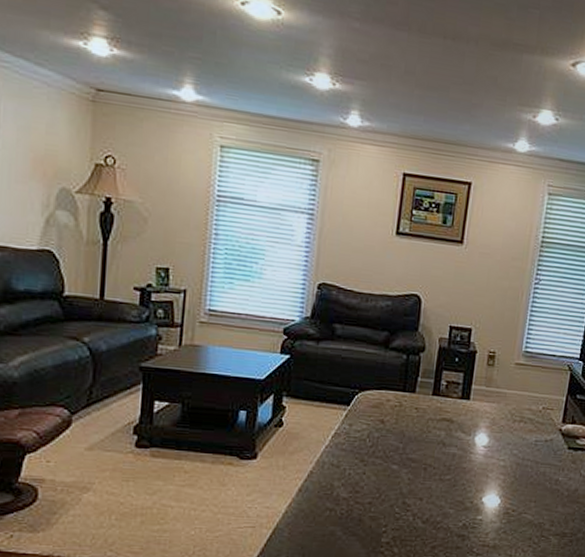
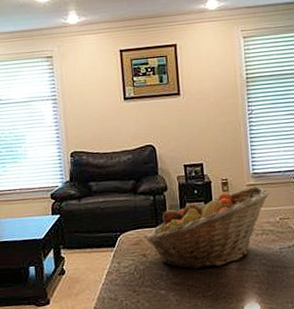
fruit basket: none [388,366,538,449] -> present [146,186,269,269]

